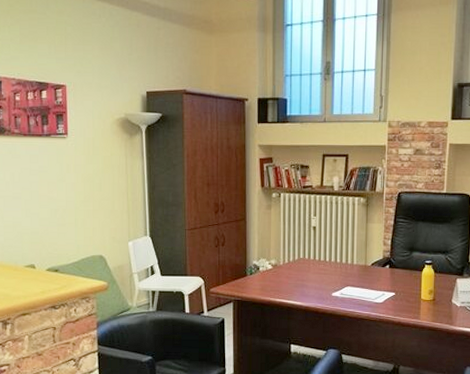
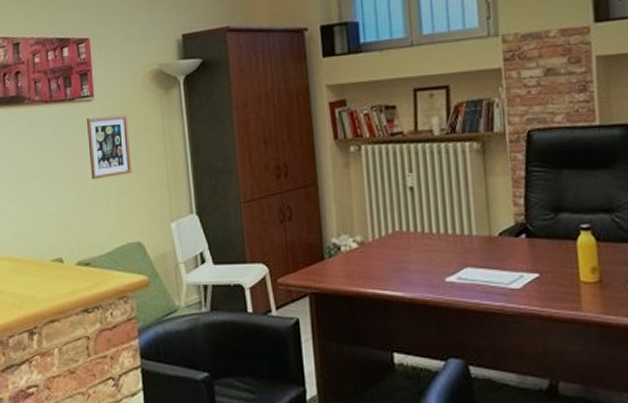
picture frame: none [60,152,98,203] -> present [86,114,132,180]

